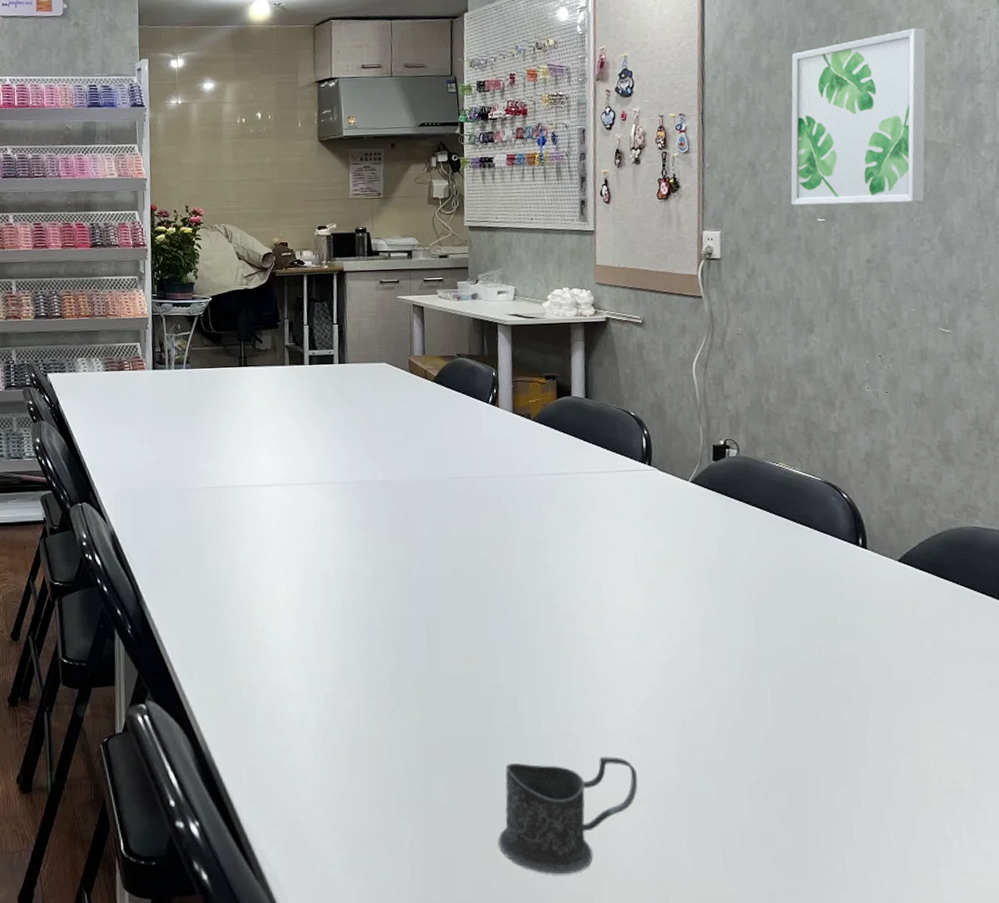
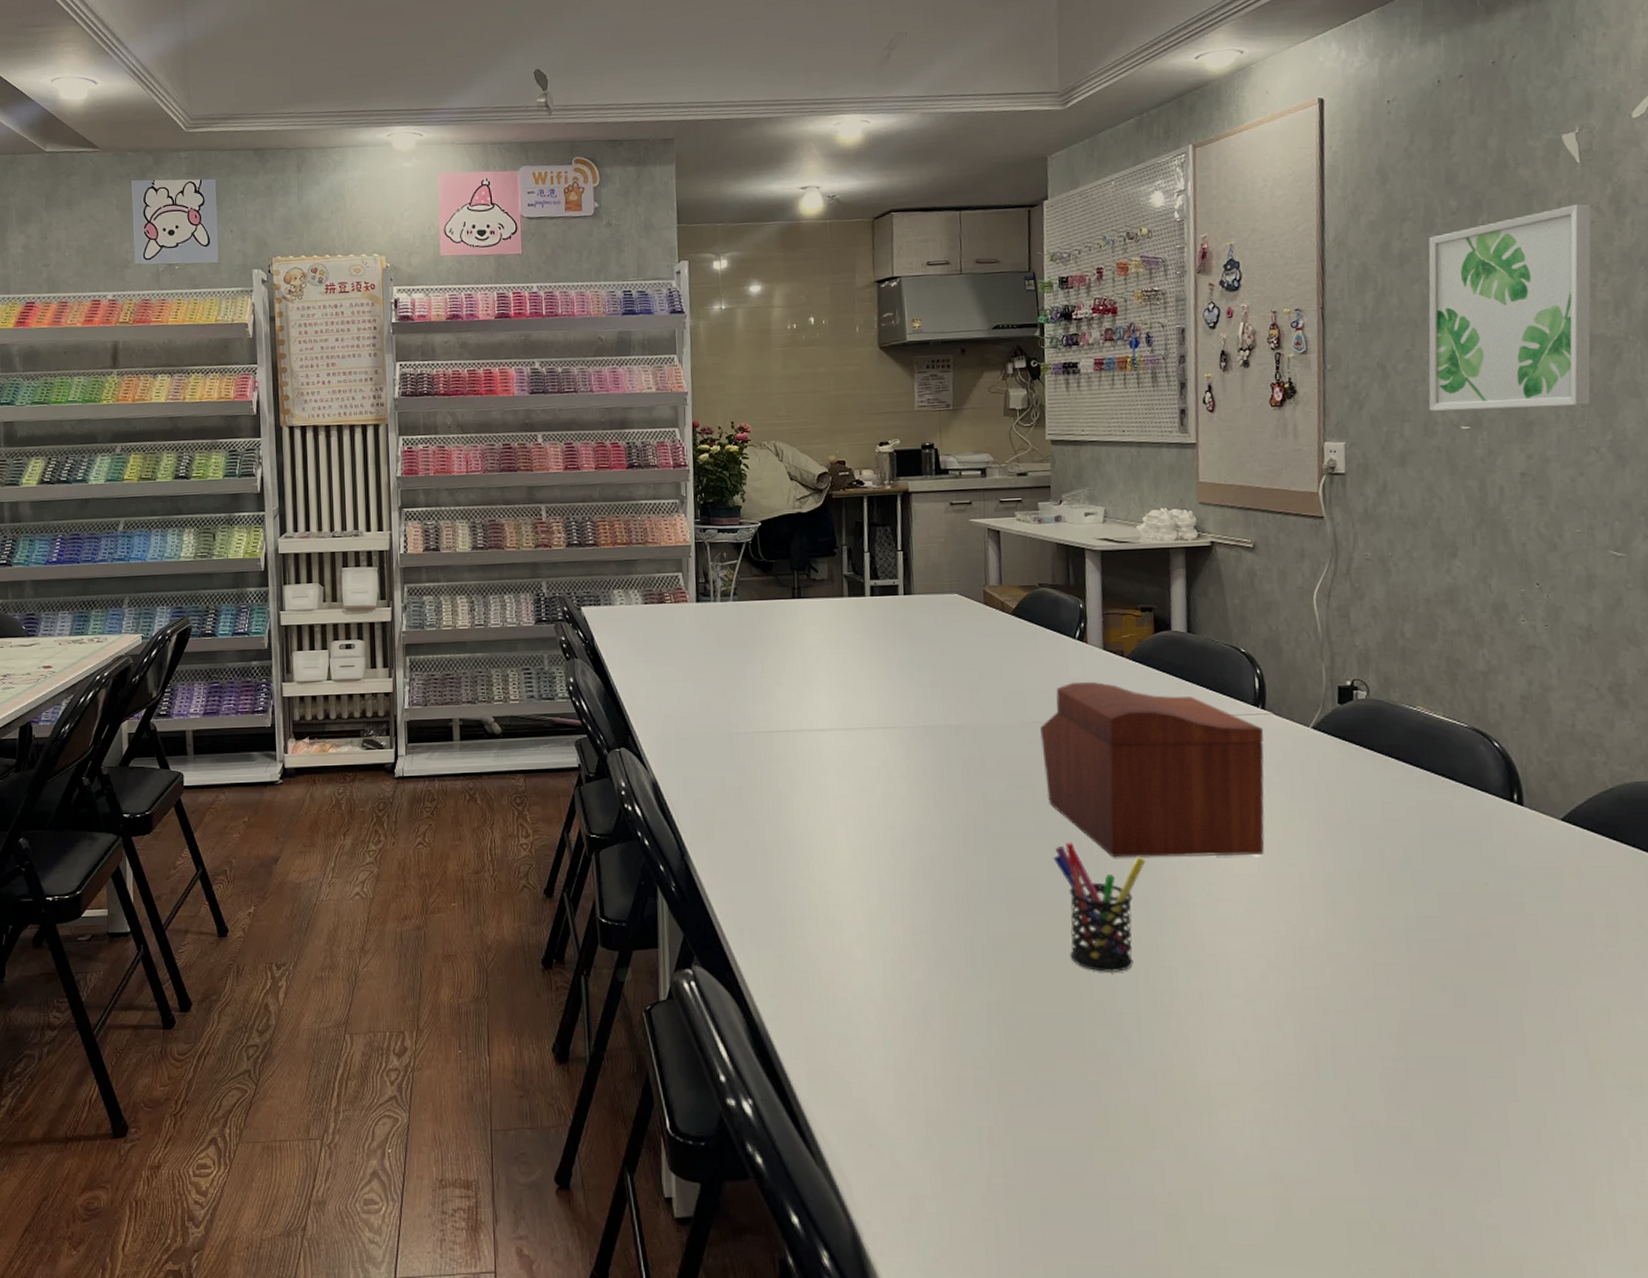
sewing box: none [457,441,650,598] -> present [1040,681,1265,858]
pen holder: none [467,585,548,700] -> present [1053,842,1146,972]
mug: present [498,757,638,875] -> none [1091,1038,1253,1170]

